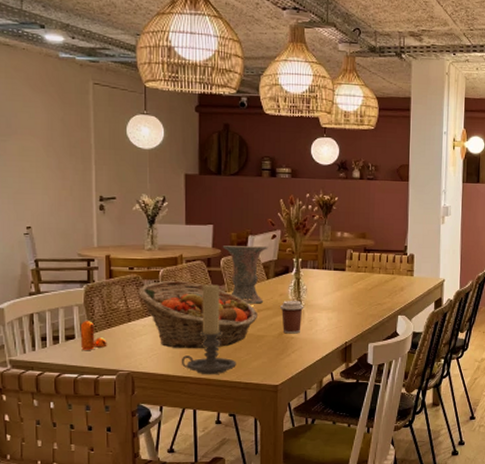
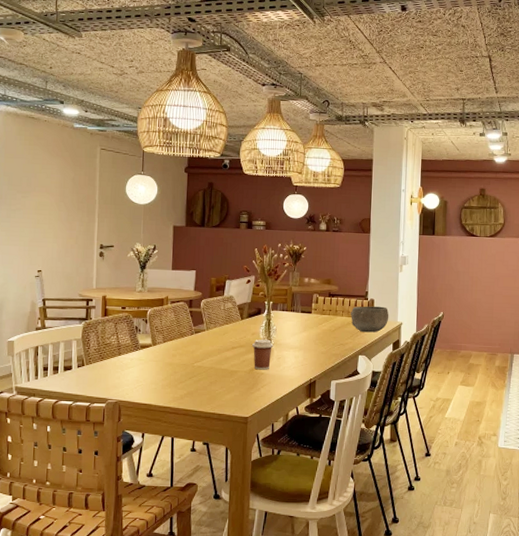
pepper shaker: present [80,321,107,350] -> none [76,353,99,380]
fruit basket: present [138,280,257,349] -> none [128,319,232,382]
candle holder: present [181,283,236,374] -> none [162,322,211,405]
vase: present [222,245,269,304] -> none [203,289,244,342]
bowl: none [388,261,431,291] -> present [350,306,389,333]

